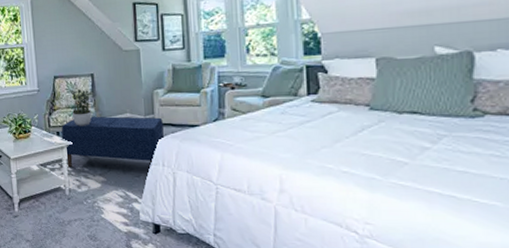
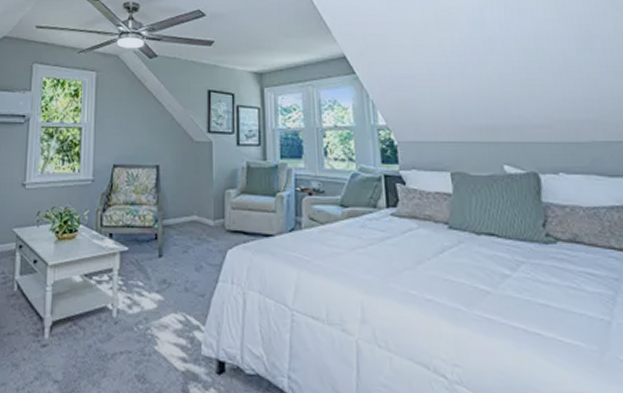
bench: present [61,116,164,168] -> none [114,216,234,281]
potted plant: present [68,87,92,126] -> none [128,179,156,228]

